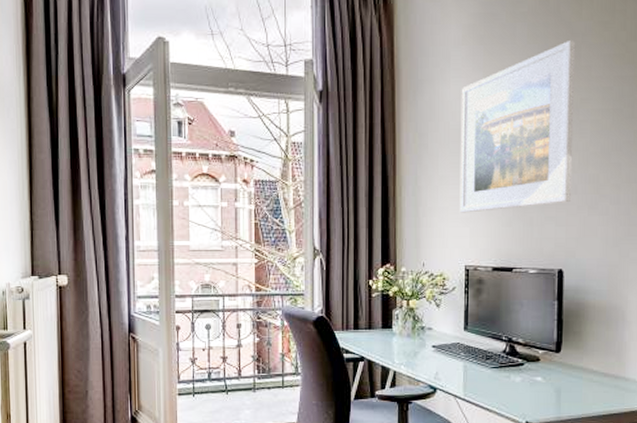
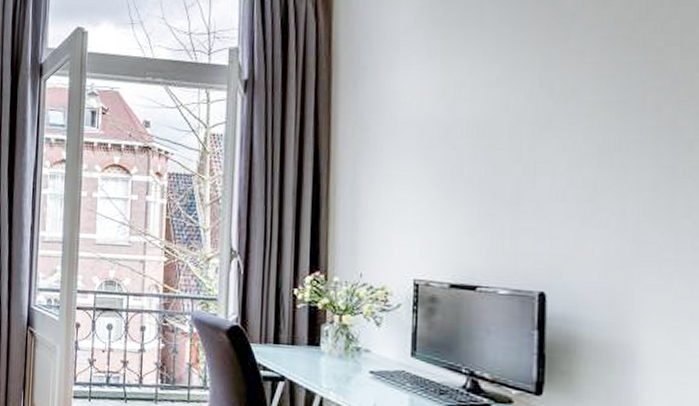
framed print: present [459,39,576,213] -> none [407,20,563,218]

